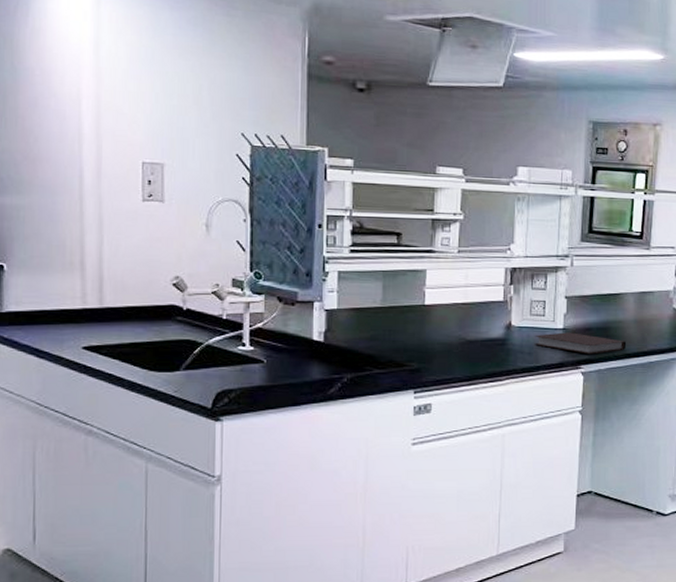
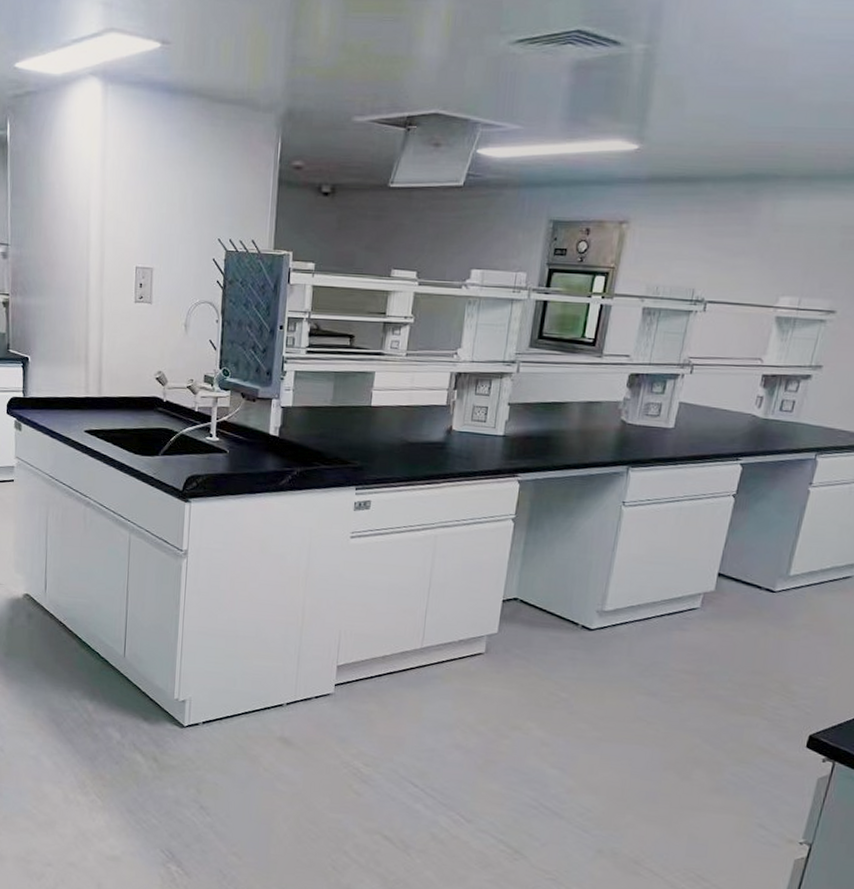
notebook: present [534,332,627,355] -> none [472,439,568,464]

